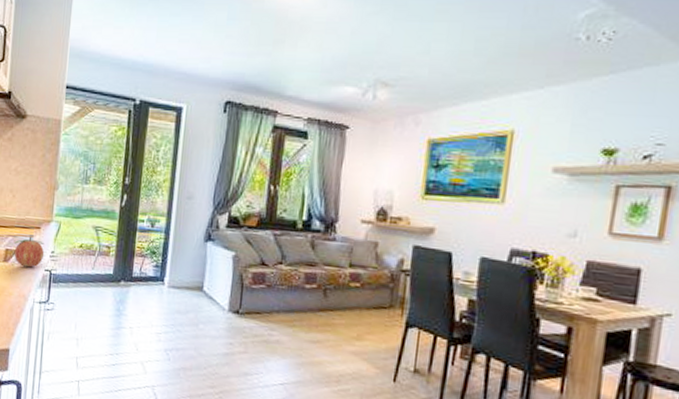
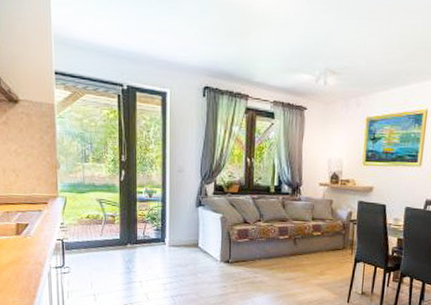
fruit: present [13,236,45,268] -> none [23,211,55,238]

